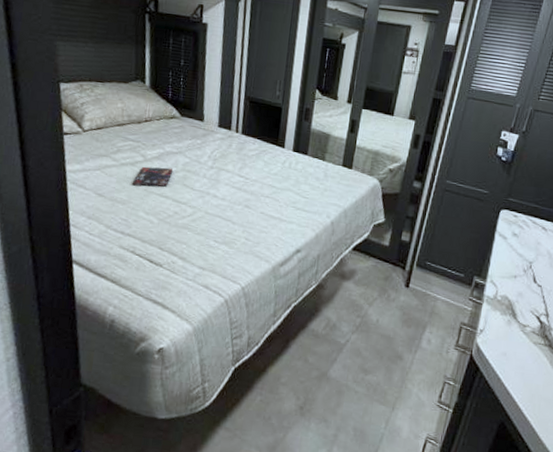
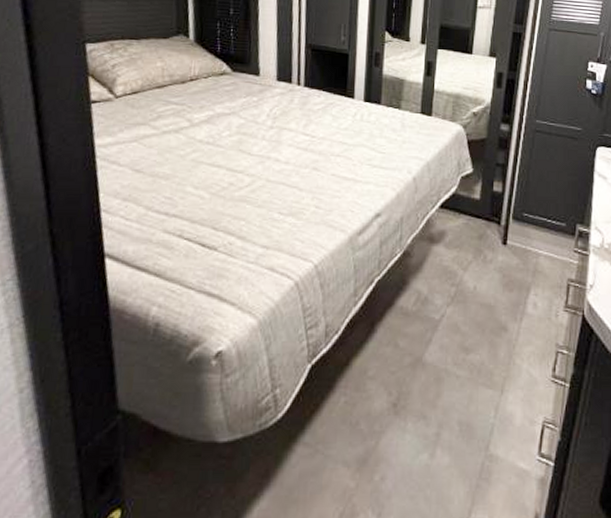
book: present [132,166,174,187] -> none [176,132,226,156]

